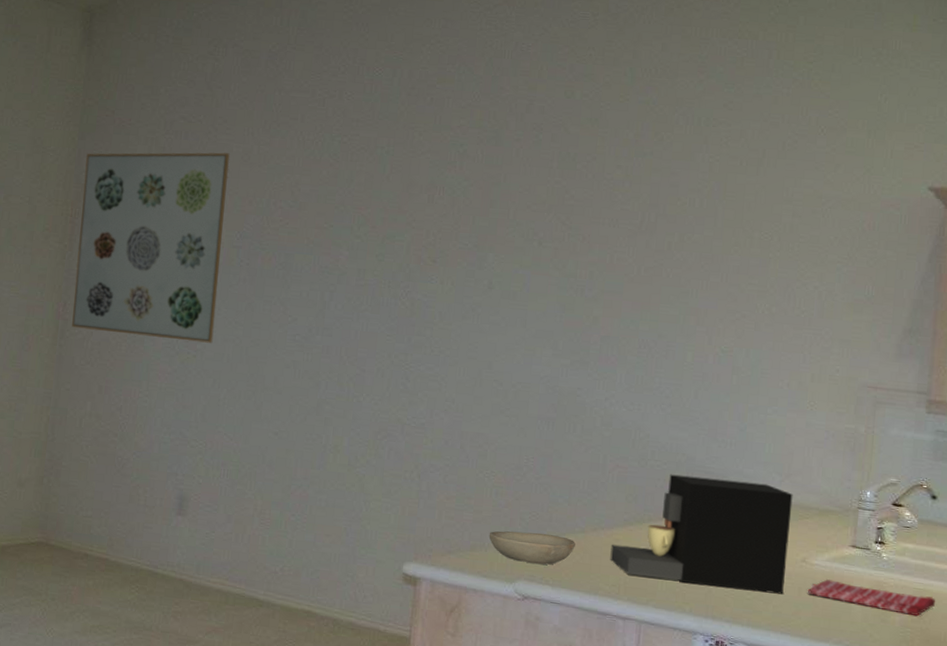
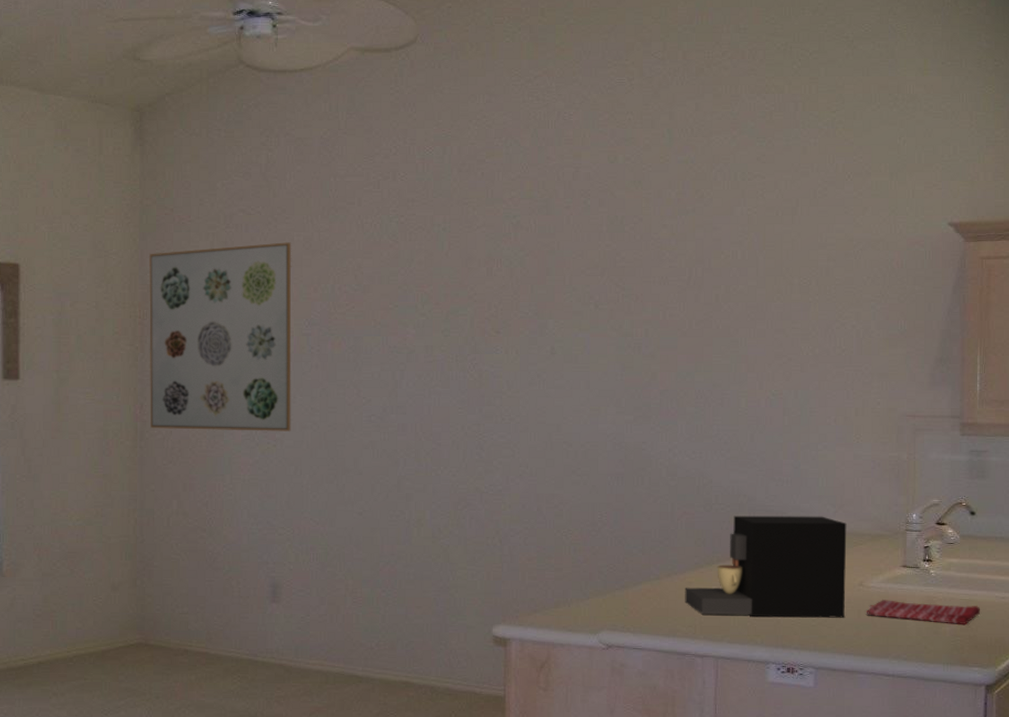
bowl: present [488,531,575,565] -> none [571,584,652,613]

